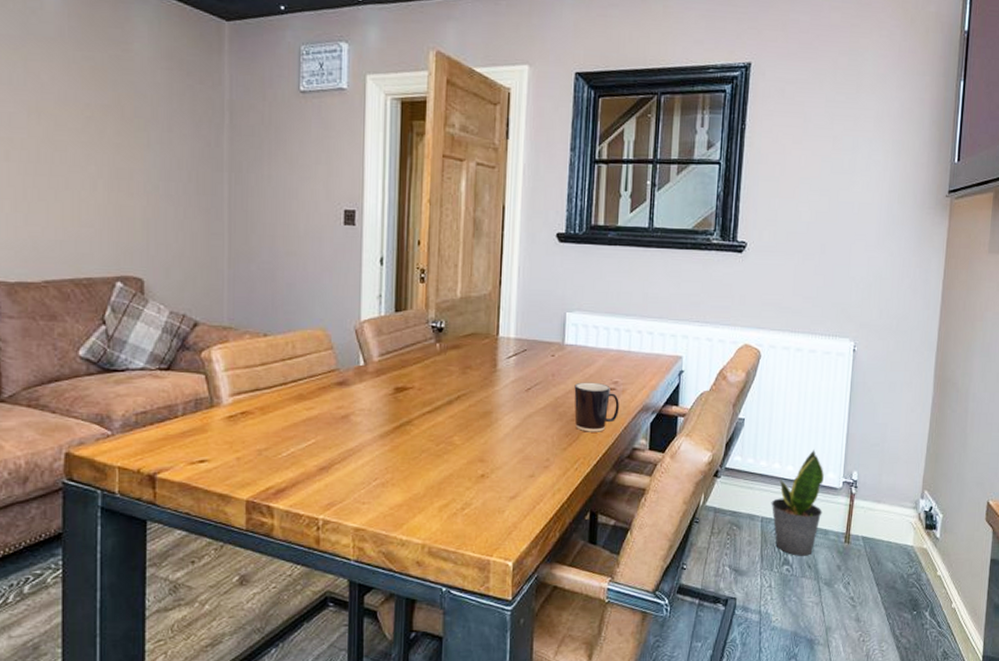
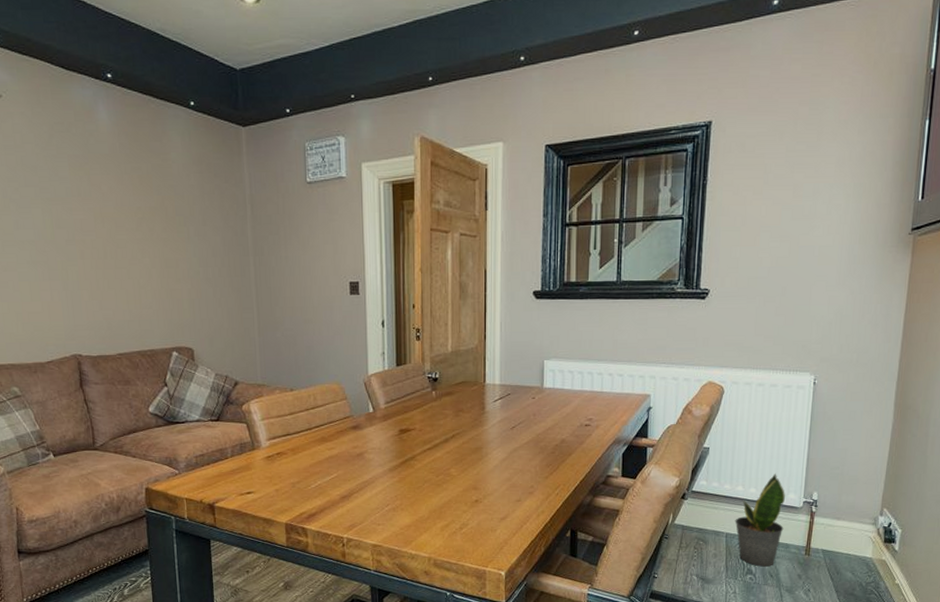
mug: present [574,382,619,432] -> none [553,419,594,463]

